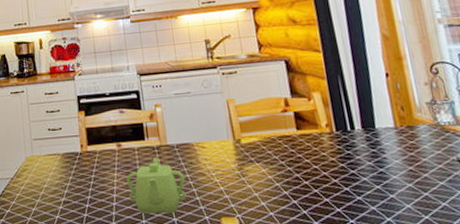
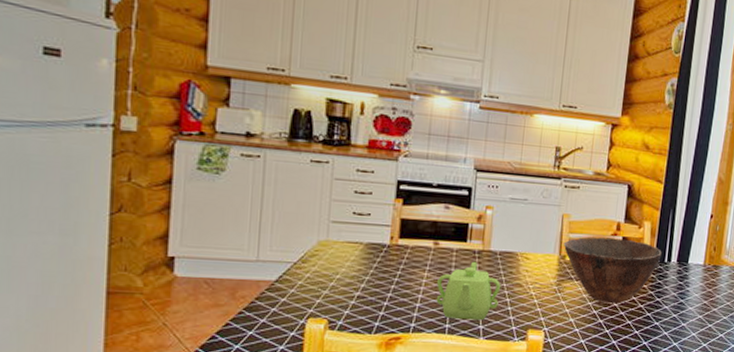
bowl: none [234,114,343,182] -> present [563,237,662,303]

